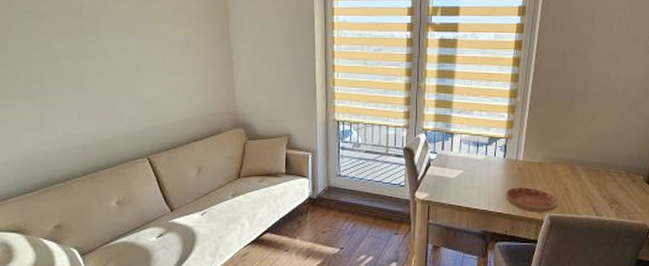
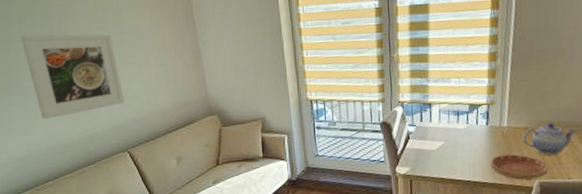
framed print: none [48,33,150,119] -> present [21,34,125,119]
teapot: none [536,160,586,190] -> present [522,123,577,155]

